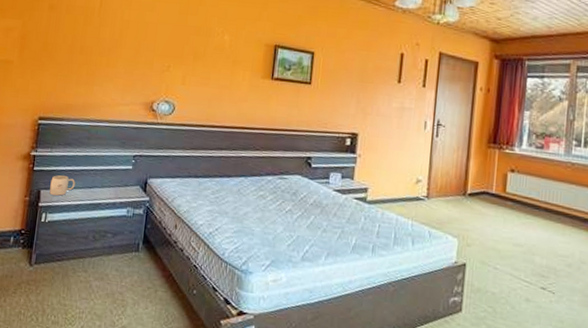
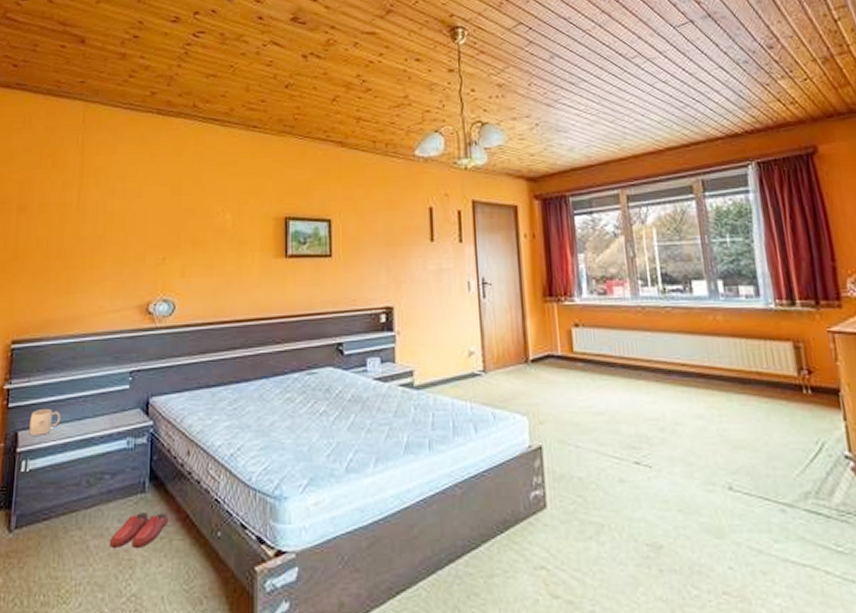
slippers: none [108,266,156,293] -> present [110,513,168,548]

